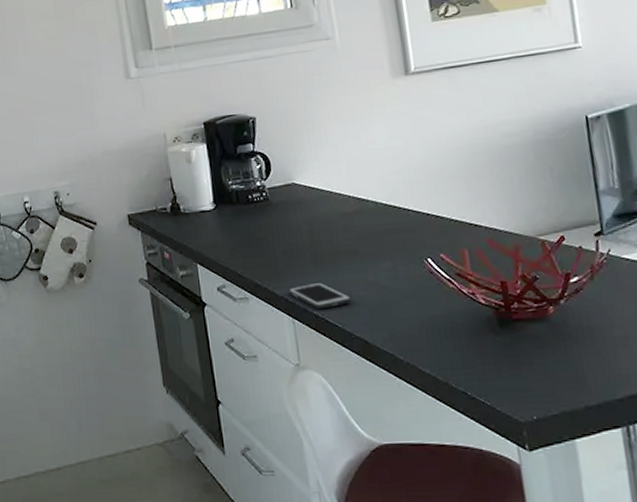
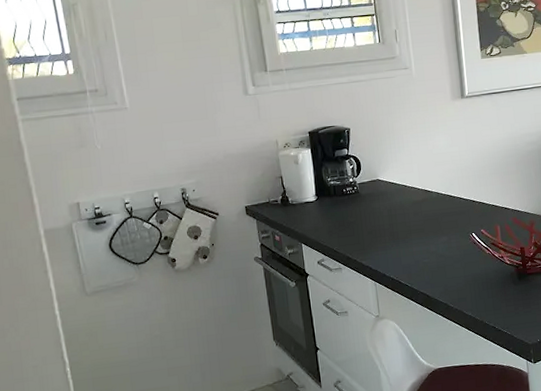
cell phone: present [288,282,352,310] -> none [372,253,418,274]

